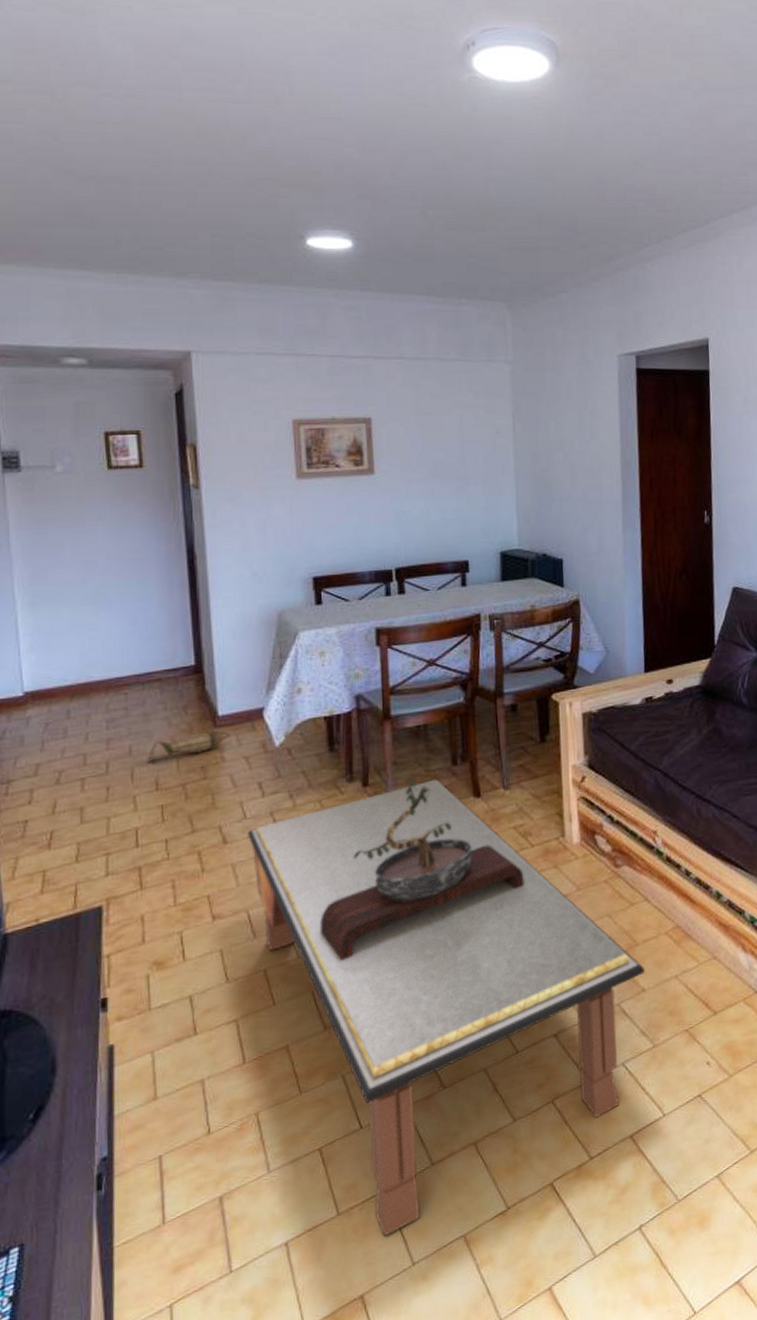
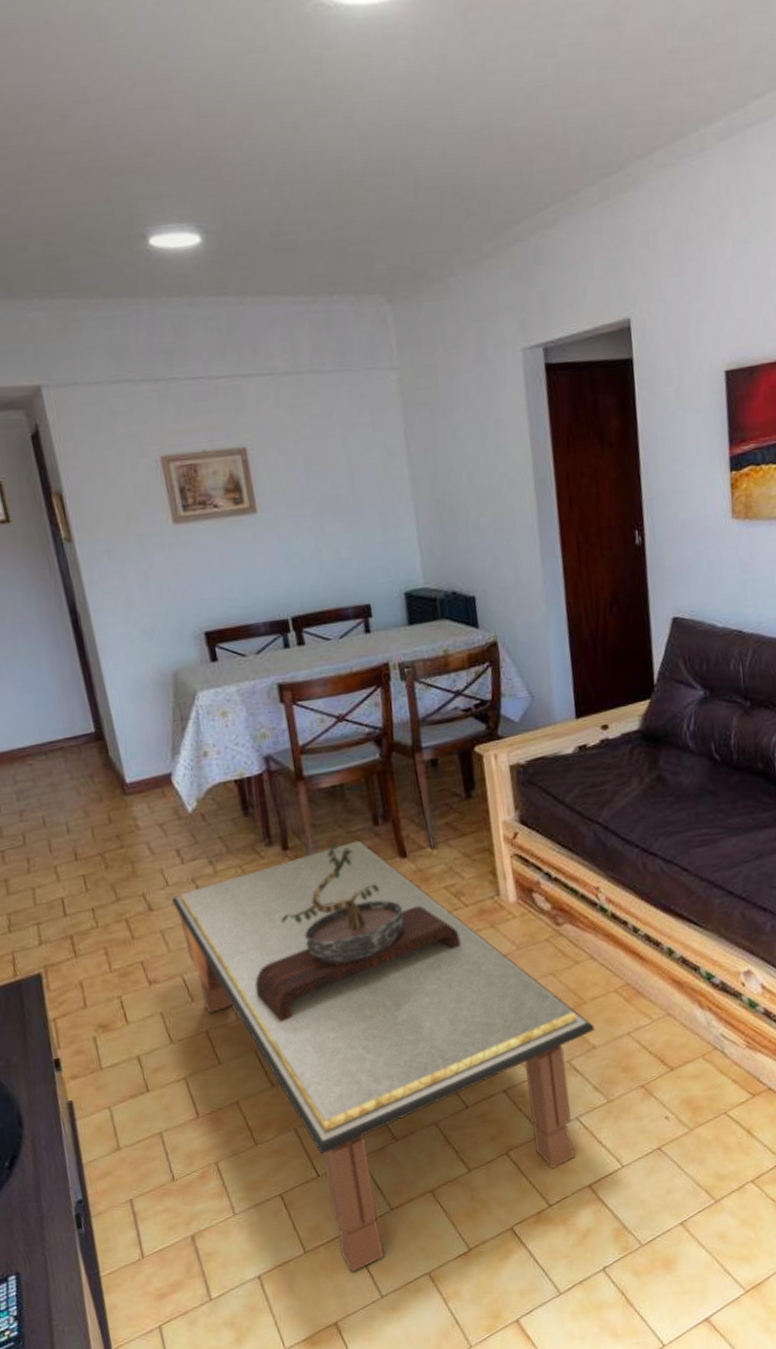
pitcher plant: present [148,718,230,763] -> none [62,785,141,834]

